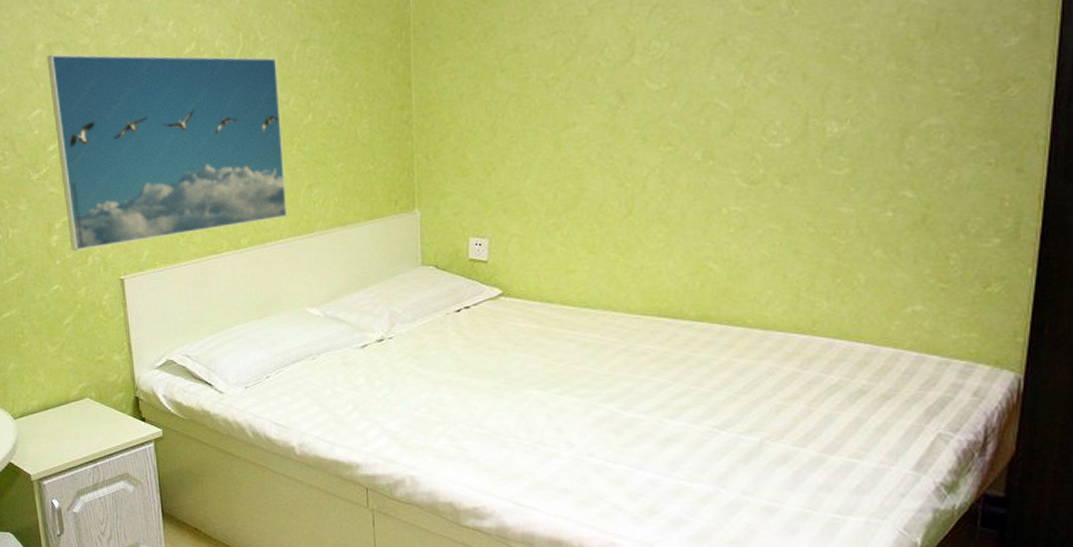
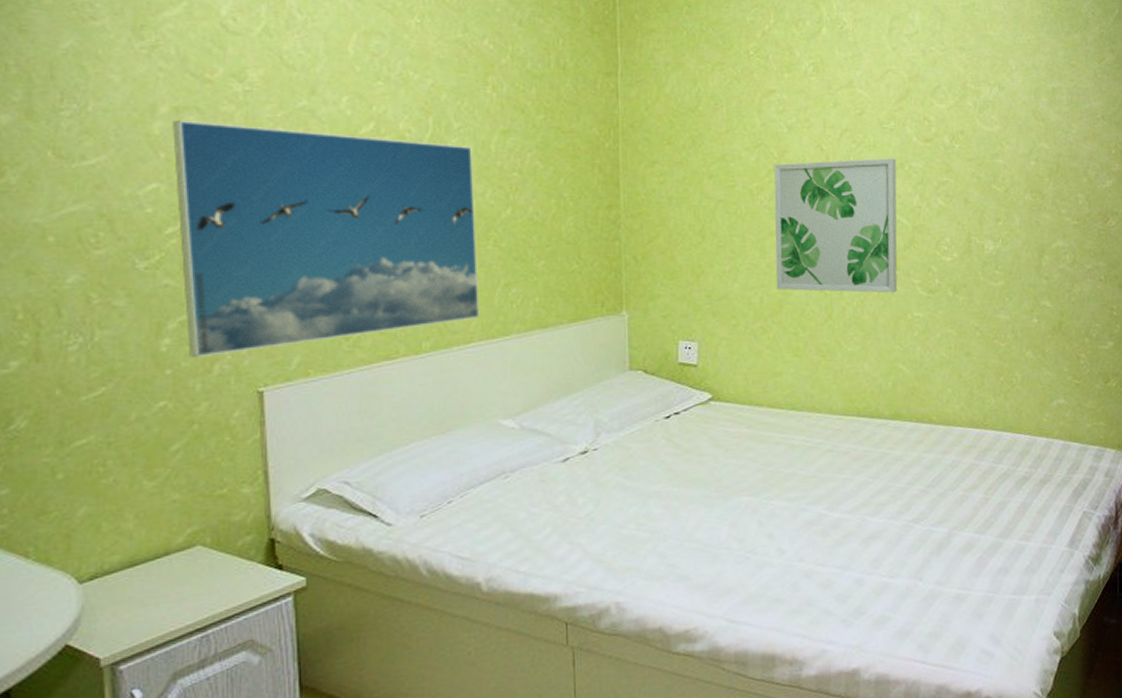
wall art: none [571,33,717,186] -> present [774,158,898,293]

